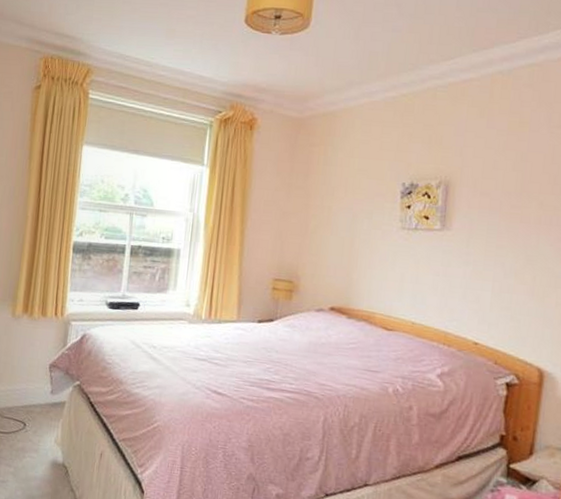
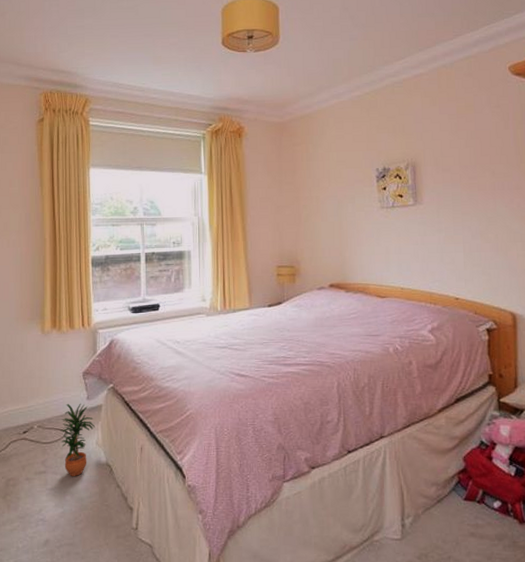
potted plant: none [18,394,56,473] -> present [60,403,96,476]

